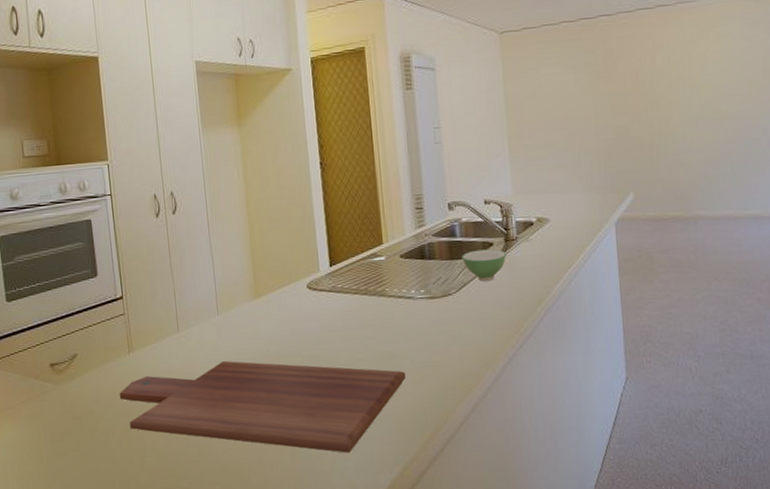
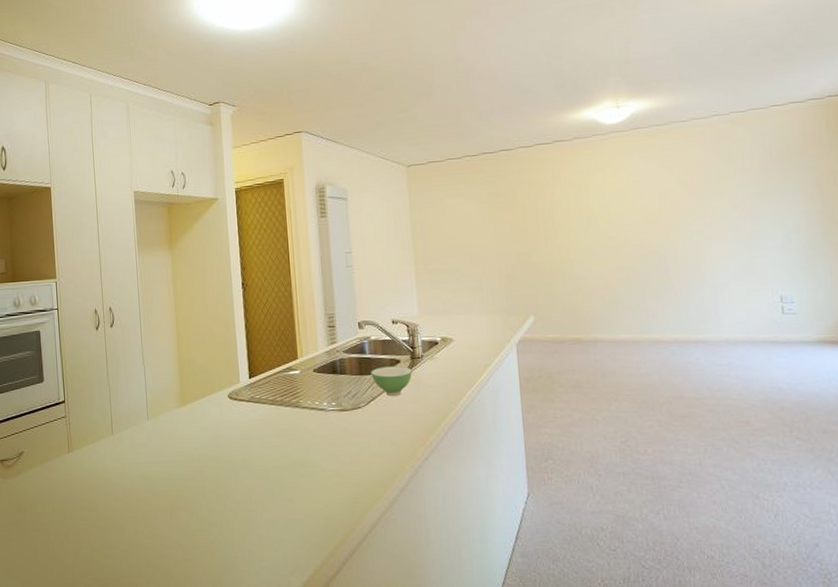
cutting board: present [119,361,406,453] -> none [59,463,317,554]

